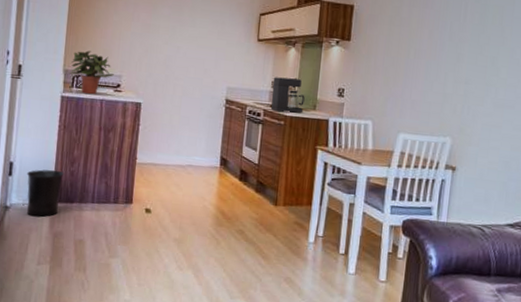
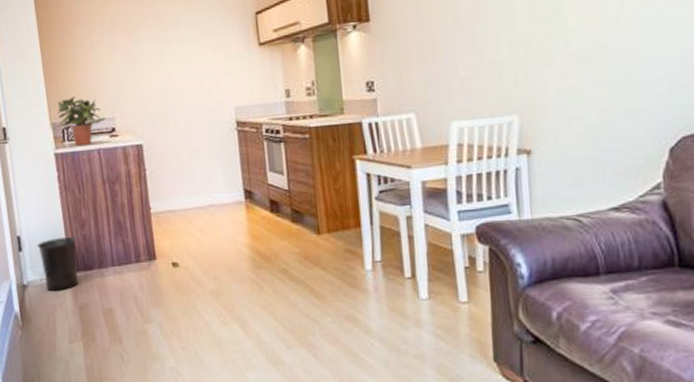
coffee maker: present [270,77,305,113] -> none [286,80,330,125]

